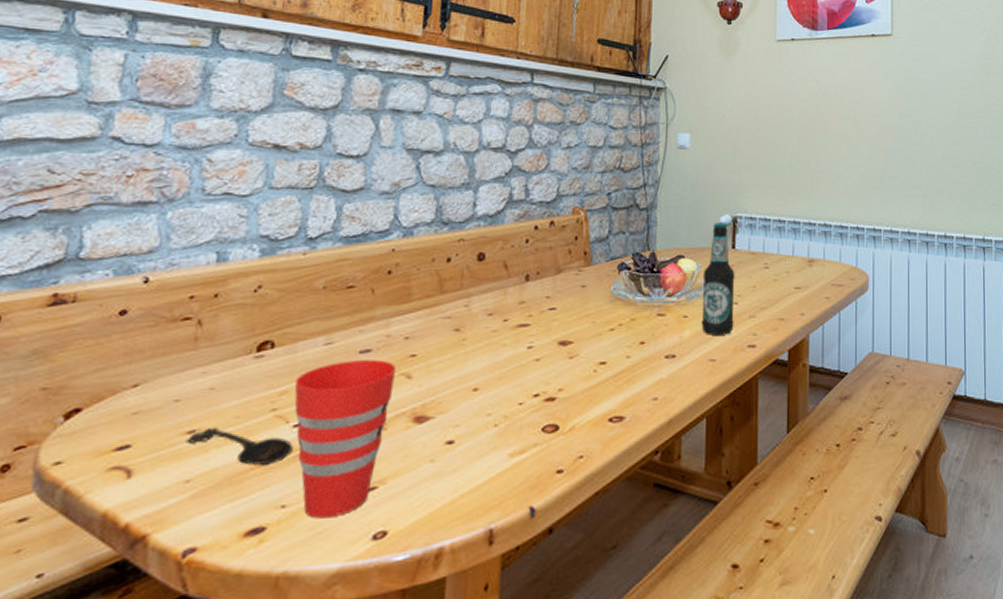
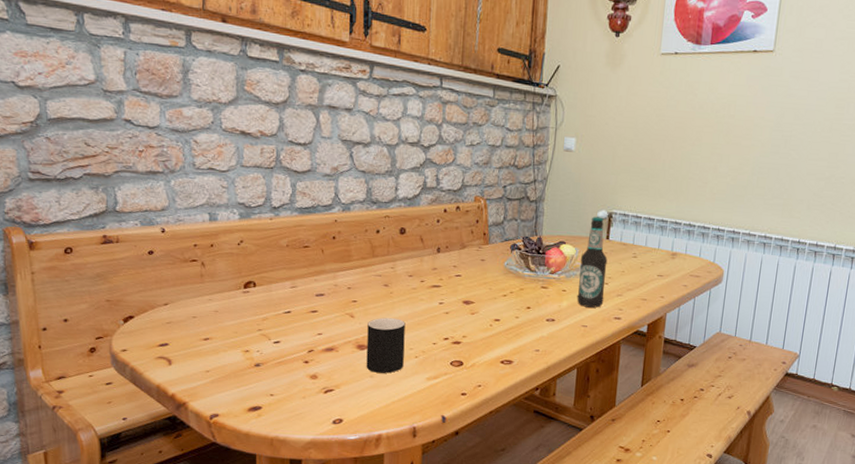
spoon: present [187,427,293,465] -> none [204,337,275,367]
cup: present [294,360,397,519] -> none [272,300,343,406]
cup: none [425,374,482,455] -> present [366,317,406,374]

